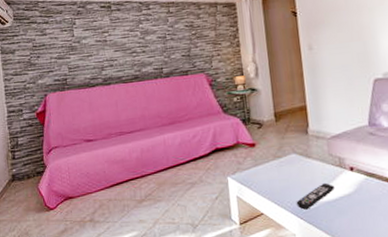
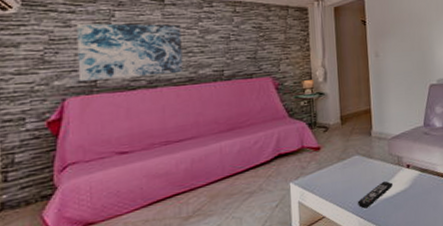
wall art: none [50,27,130,80] -> present [76,23,183,81]

